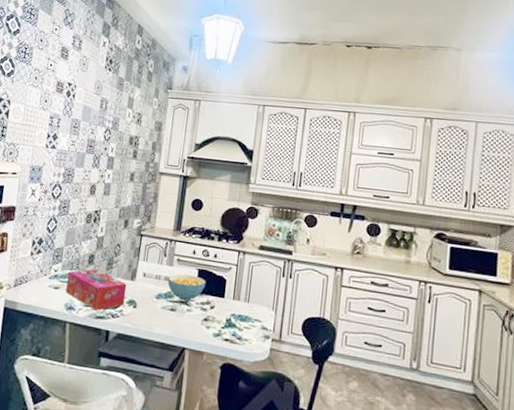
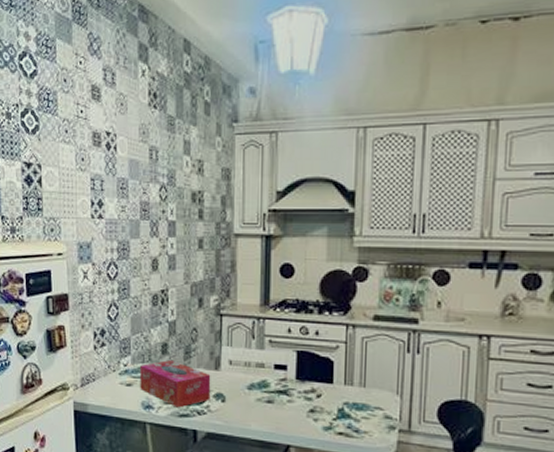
cereal bowl: present [167,274,206,301] -> none [260,358,308,390]

